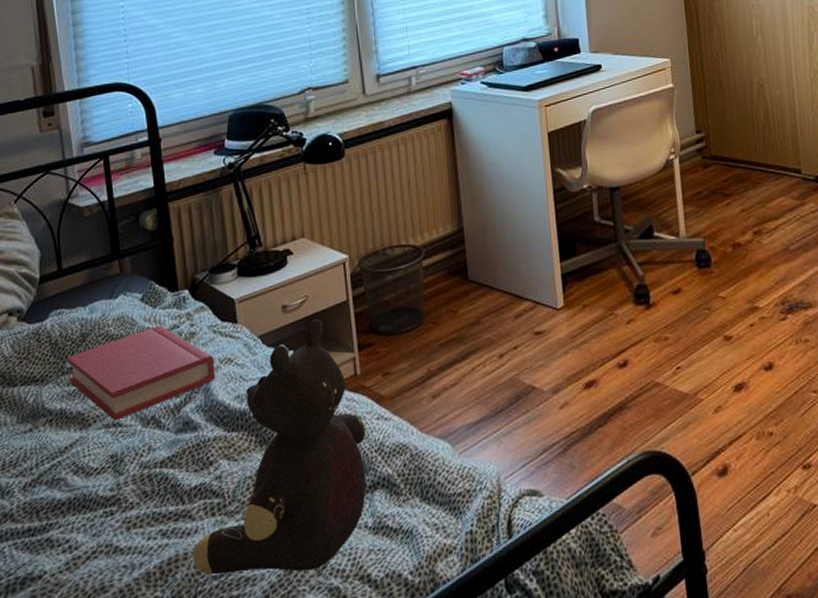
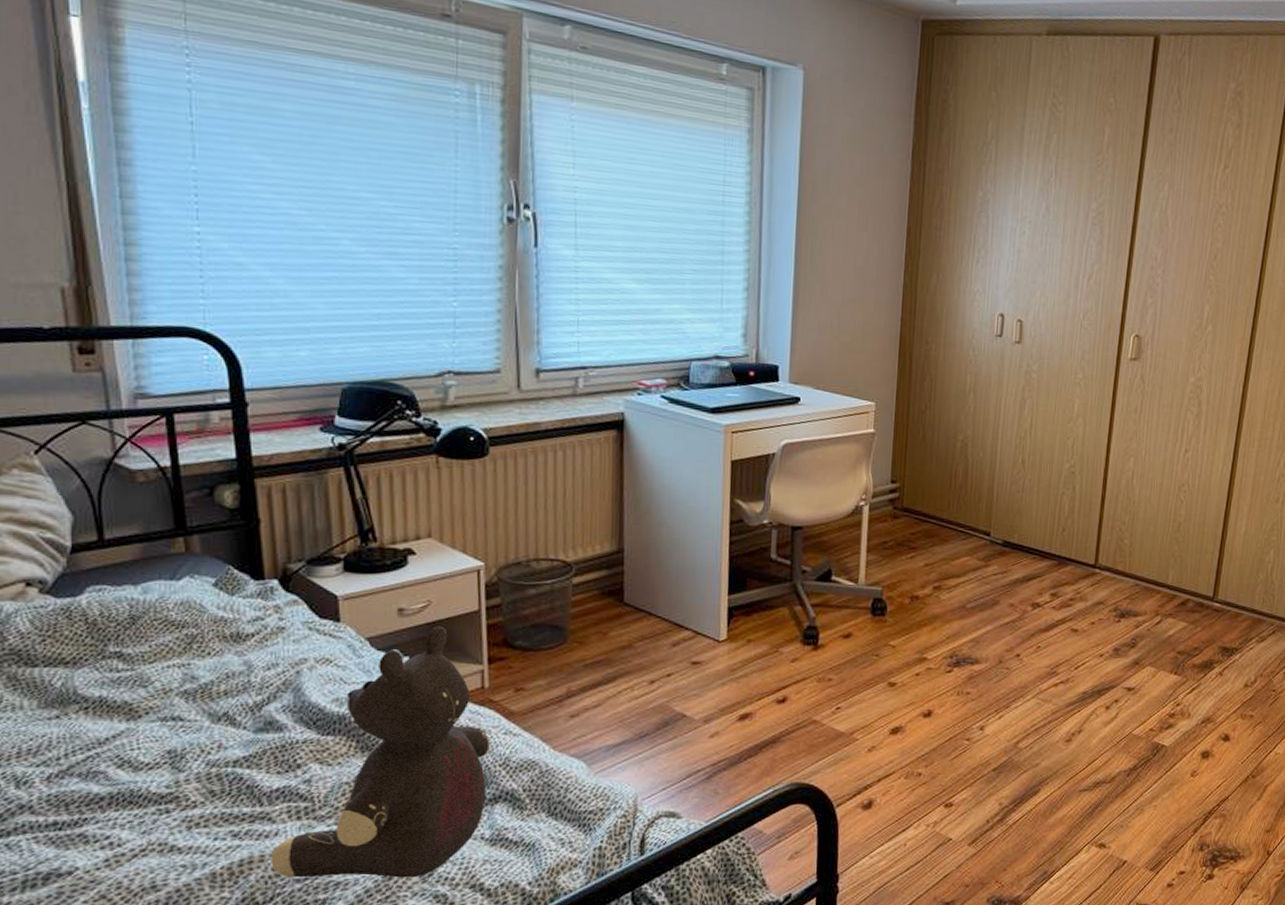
hardback book: present [67,325,216,420] -> none [110,615,309,714]

